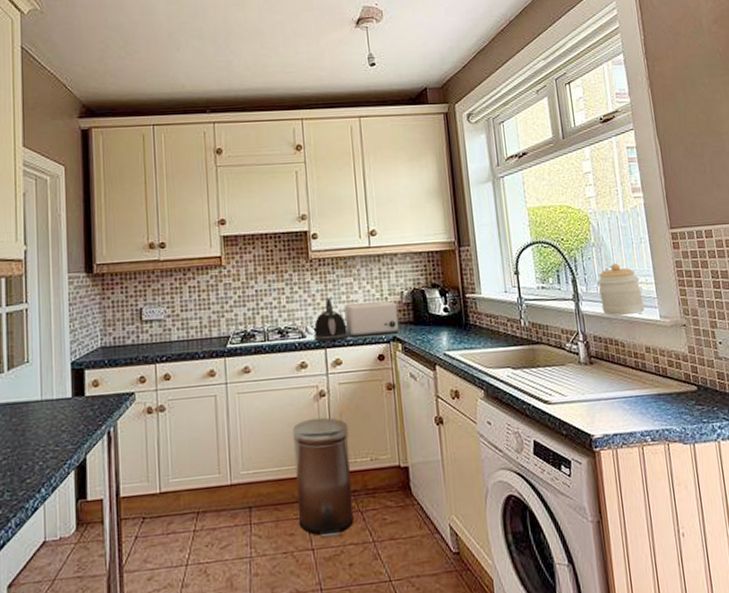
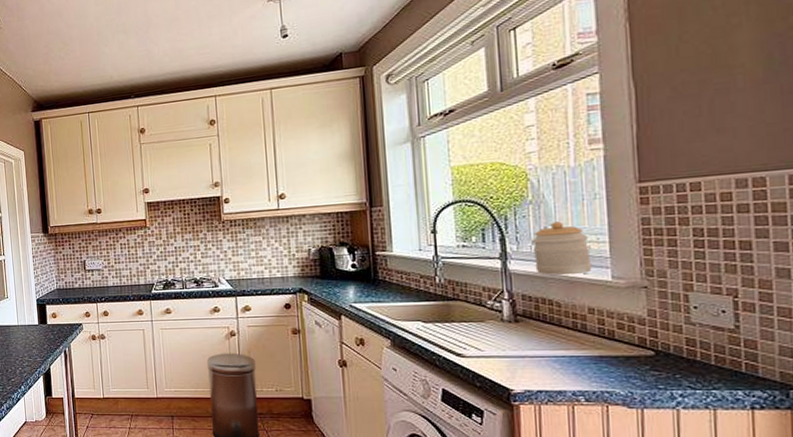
kettle: present [313,297,348,343] -> none [225,253,256,292]
toaster: present [344,301,400,339] -> none [253,257,306,289]

